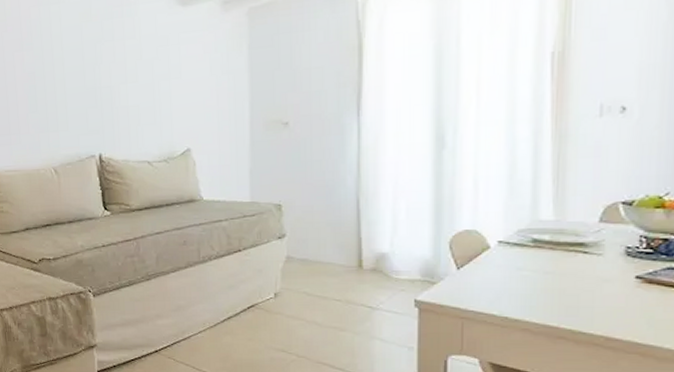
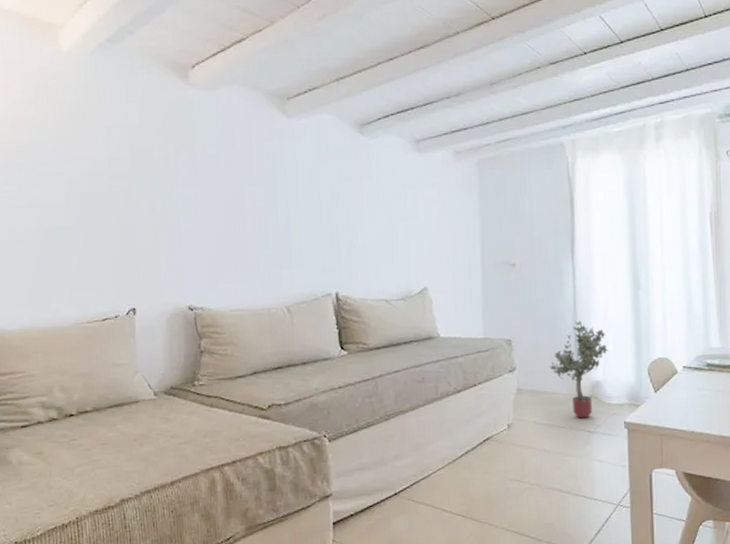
potted tree: none [325,185,398,293] -> present [549,320,608,419]

